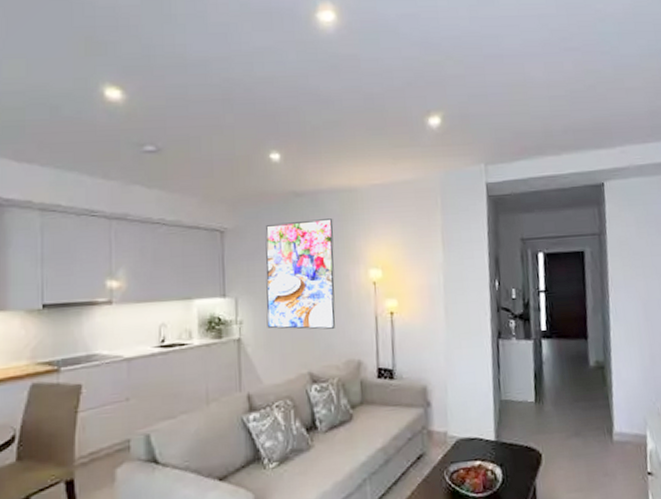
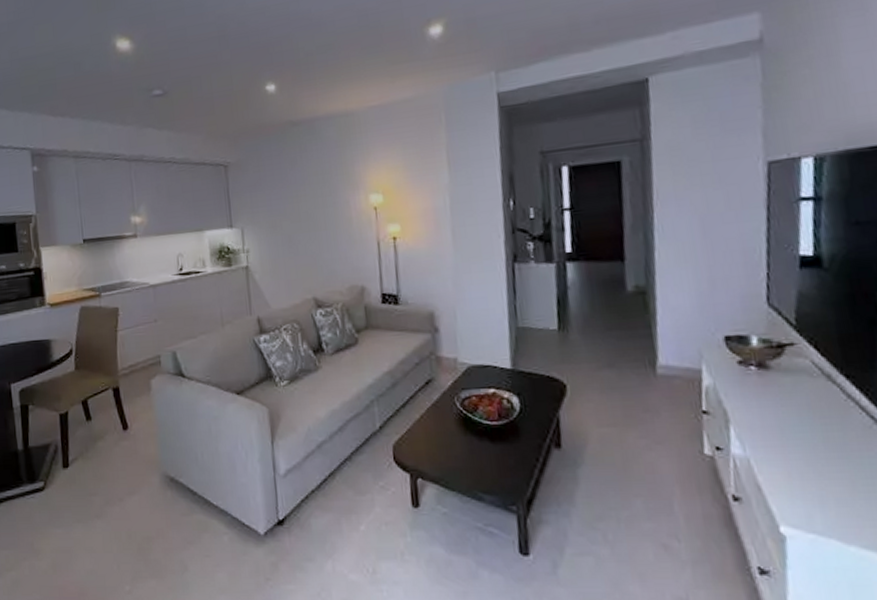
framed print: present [265,218,335,330] -> none [265,145,337,257]

